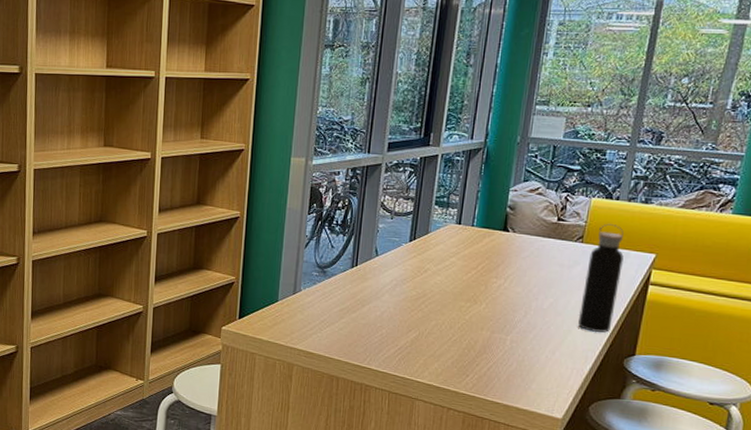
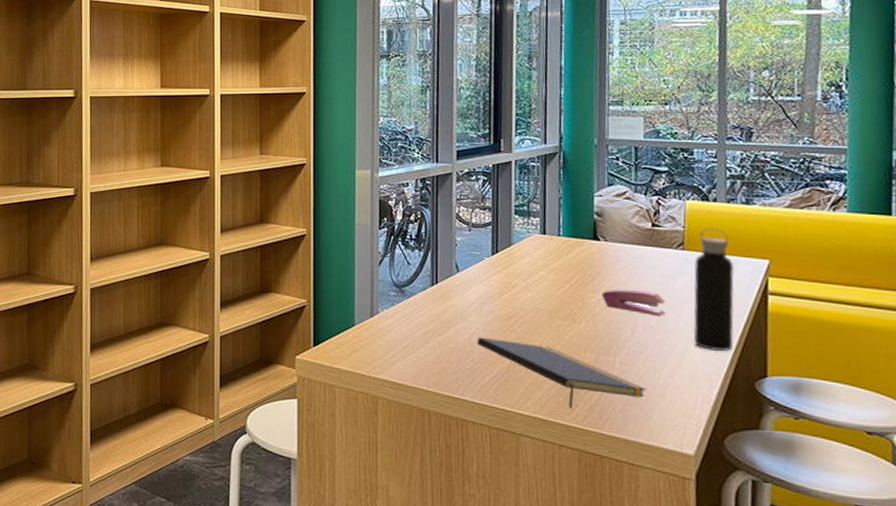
notepad: none [387,314,530,378] -> present [477,337,646,409]
stapler: none [503,275,559,301] -> present [602,289,667,317]

